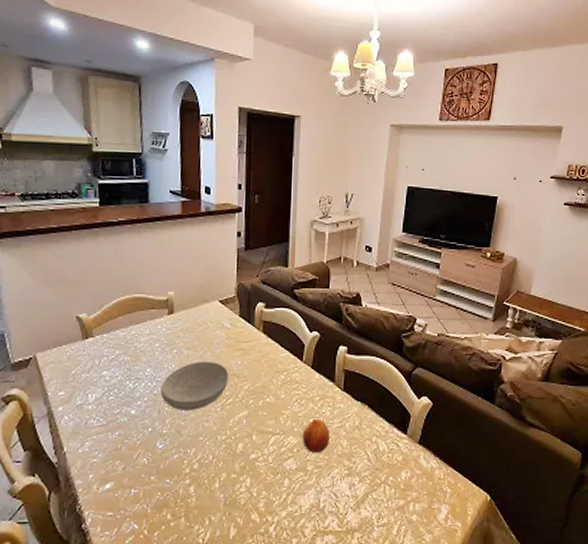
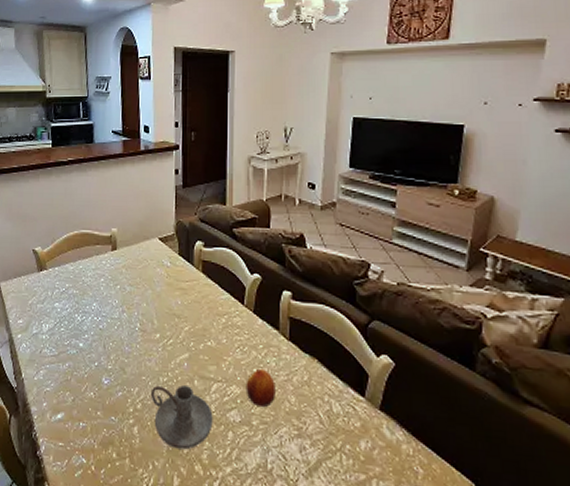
bowl: present [160,361,229,411] -> none [105,298,170,349]
candle holder: none [208,442,270,502] -> present [150,385,213,450]

